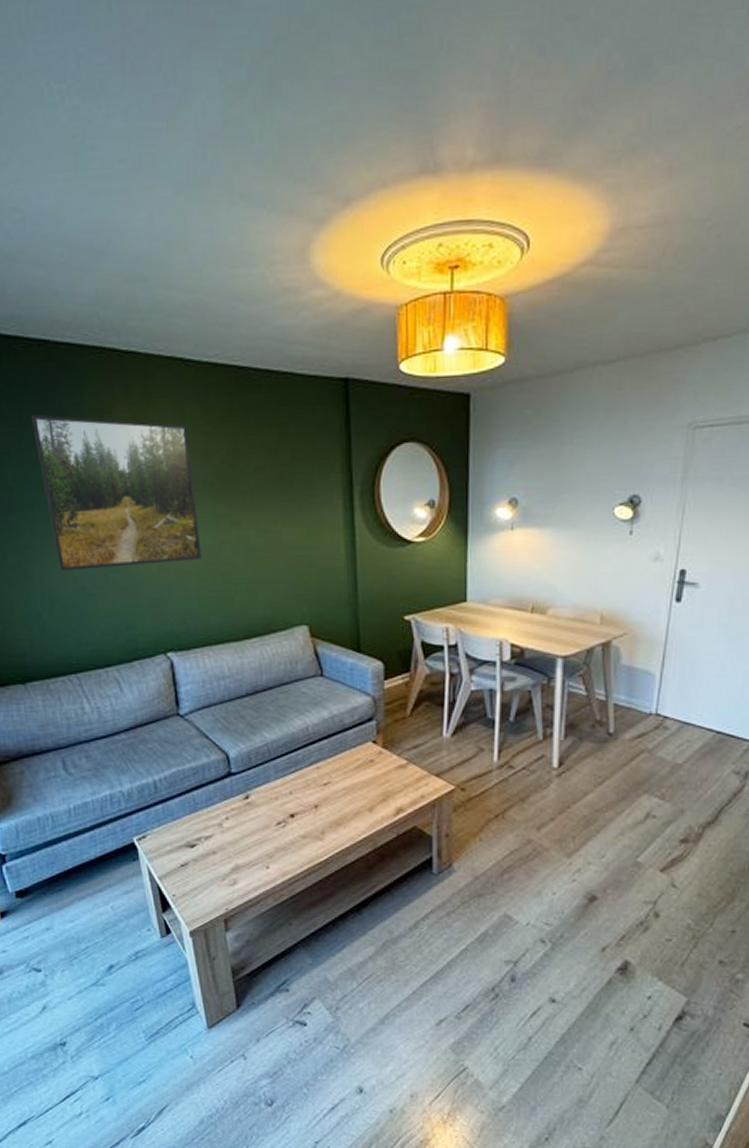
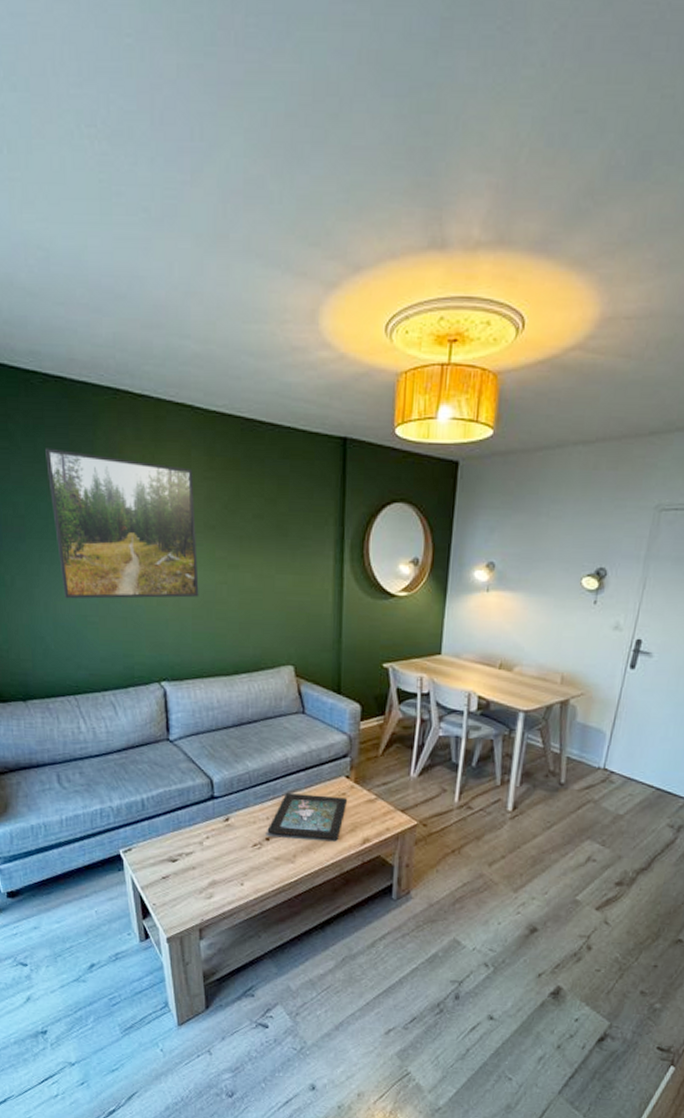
decorative tray: none [291,764,377,811] -> present [267,793,348,839]

